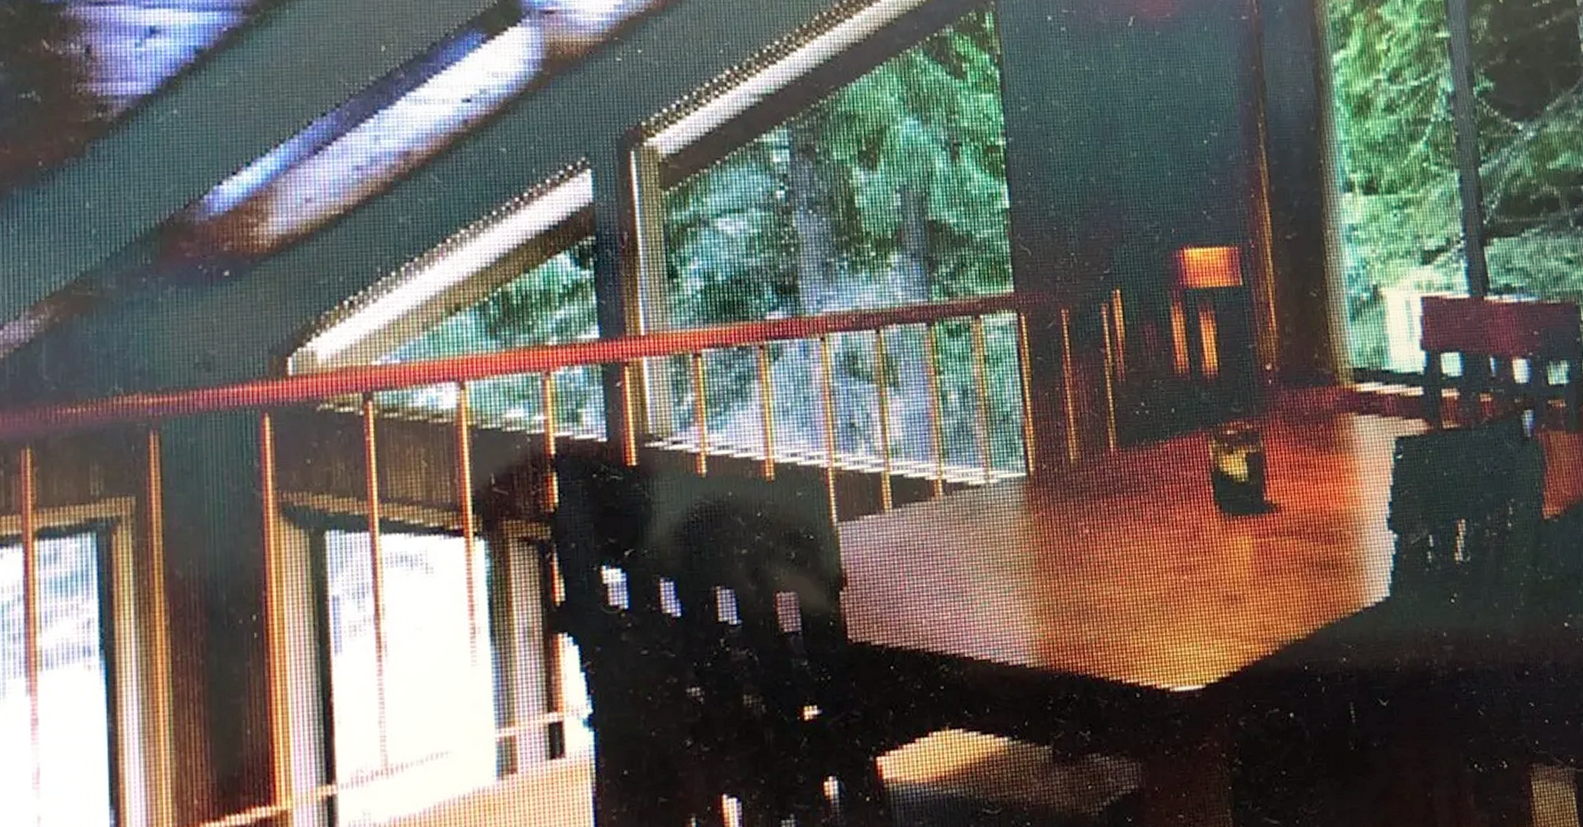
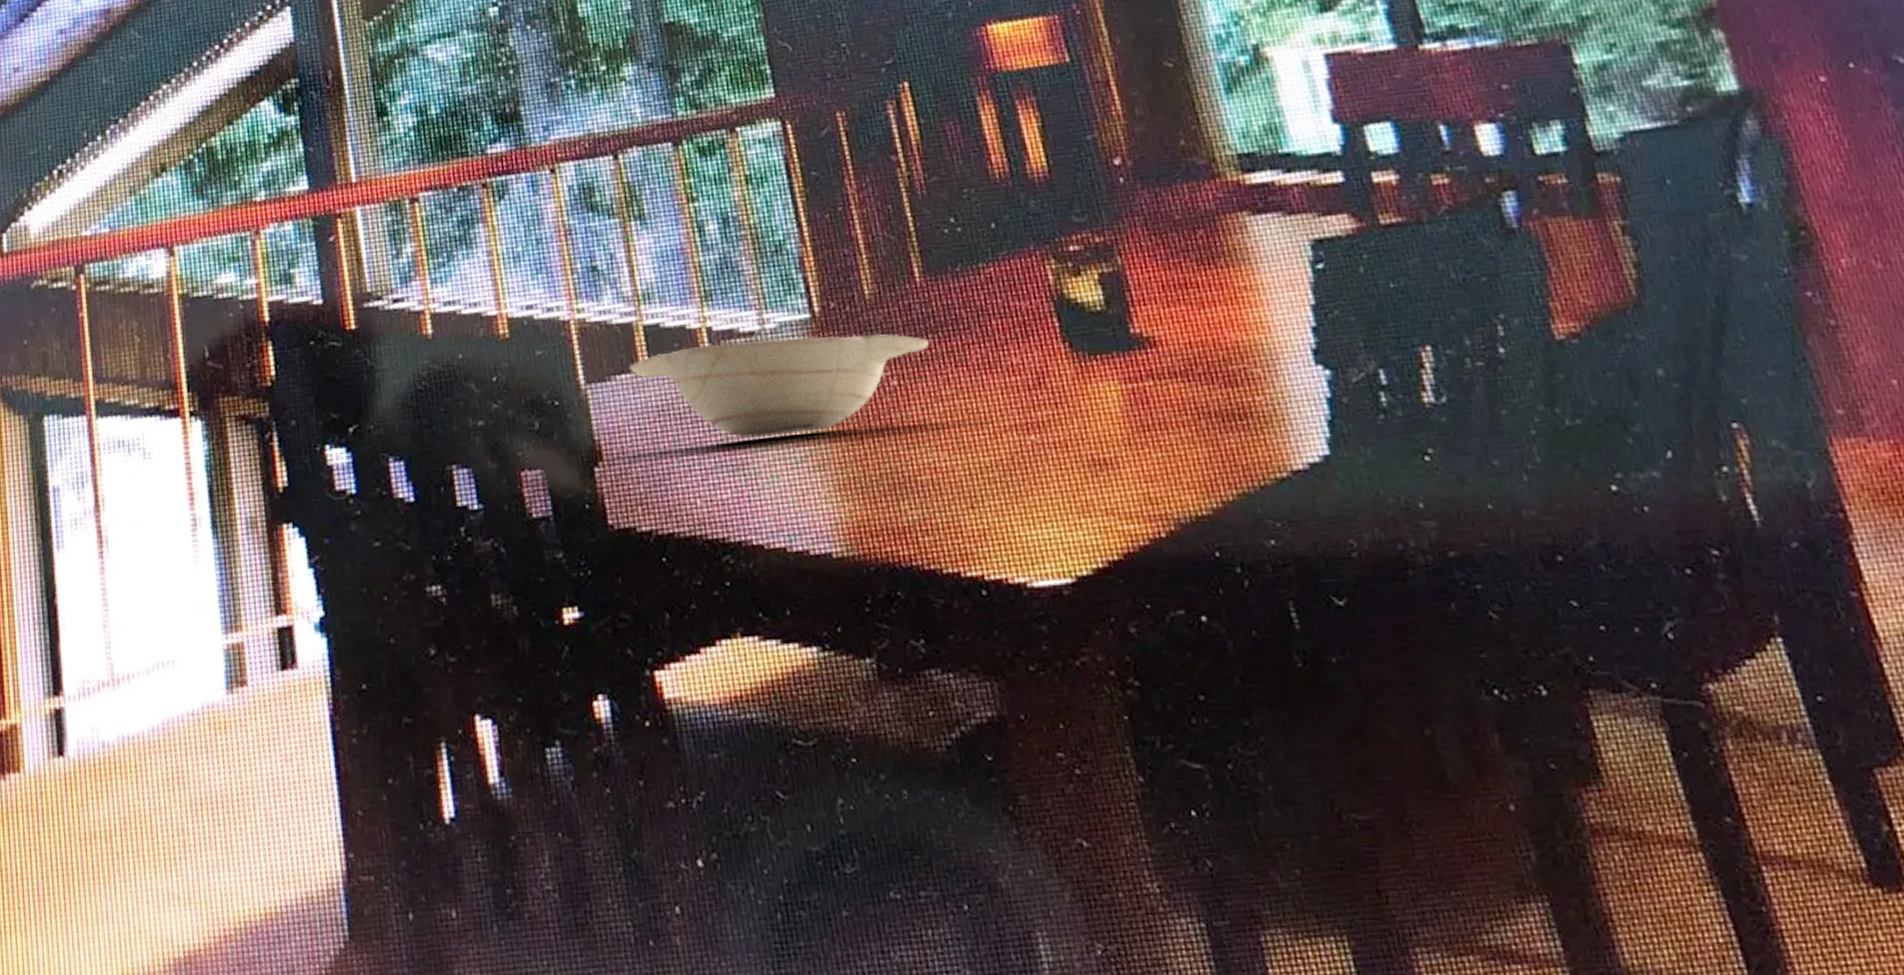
decorative bowl: none [876,491,1117,571] -> present [629,333,930,438]

